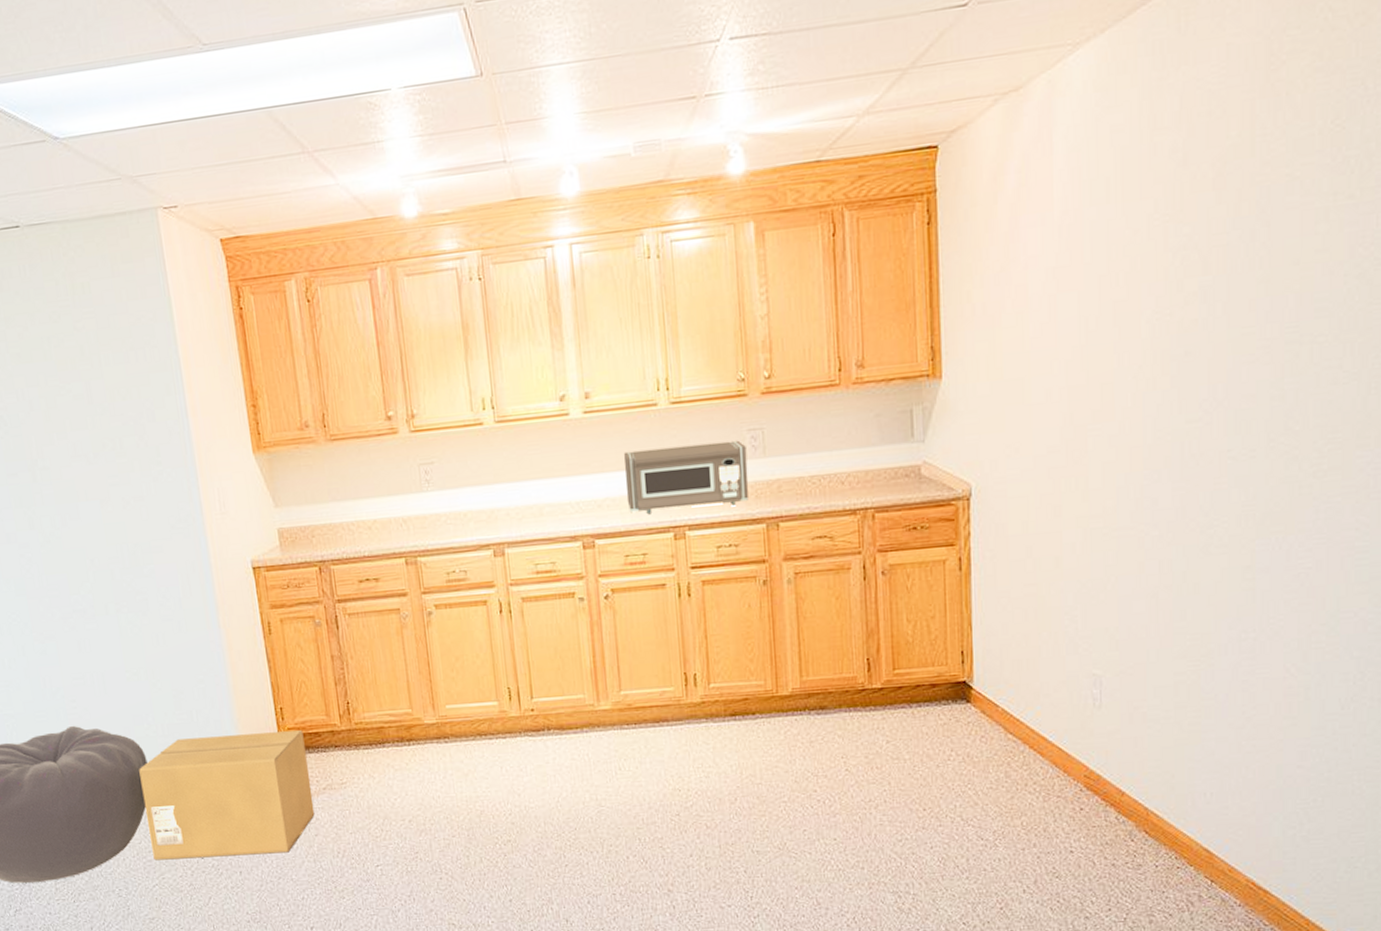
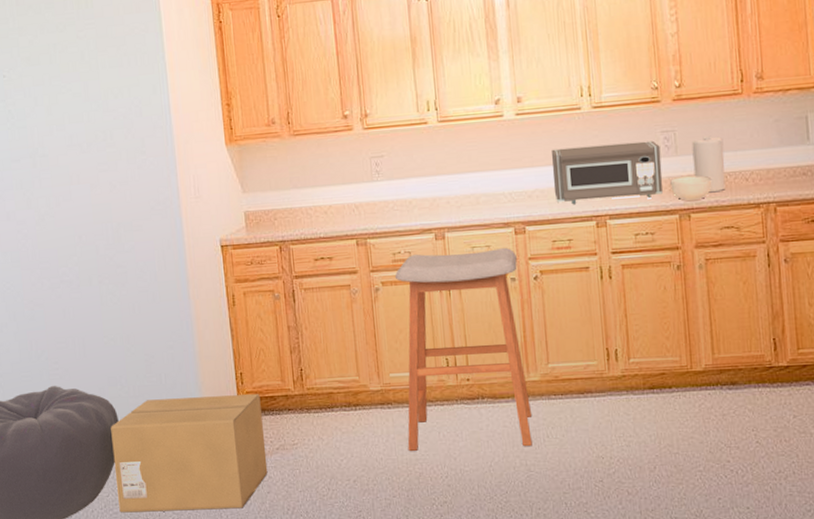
stool: none [449,563,603,788] -> present [394,247,532,451]
bowl: none [757,479,804,510] -> present [670,175,712,203]
paper towel holder: none [781,433,819,499] -> present [691,135,726,193]

